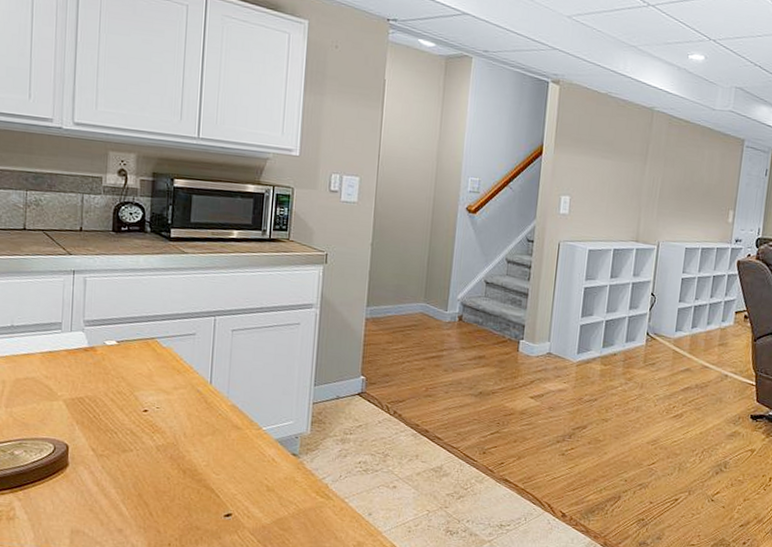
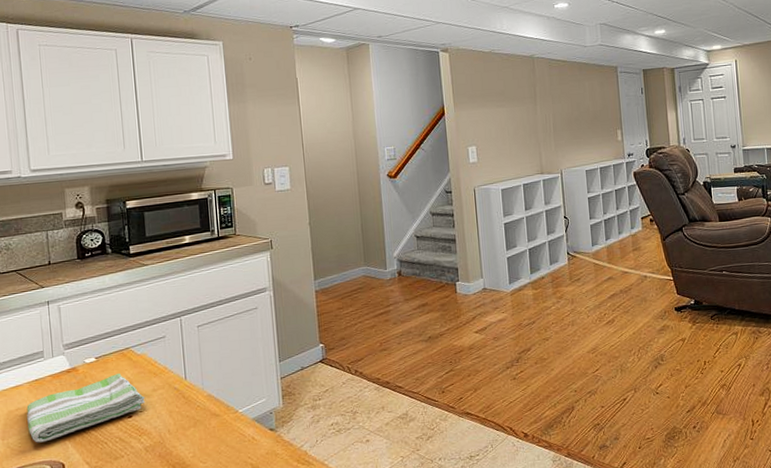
dish towel: none [34,362,164,419] -> present [26,373,145,443]

